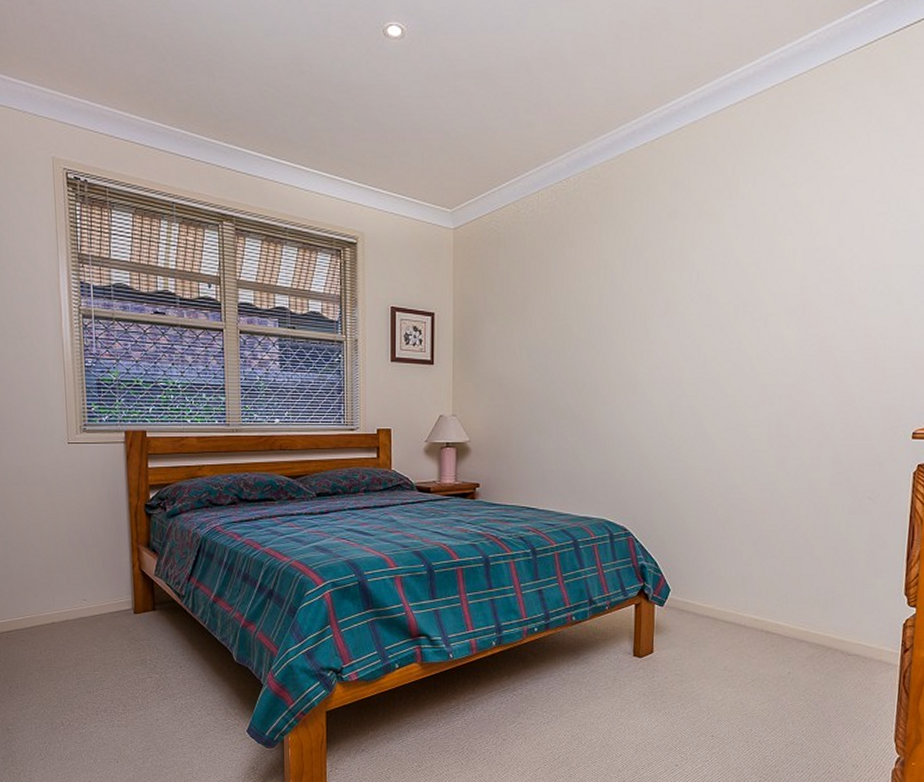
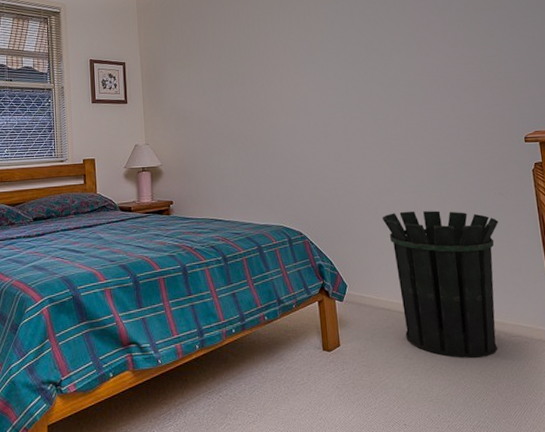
waste bin: none [723,511,860,676] -> present [383,210,499,359]

